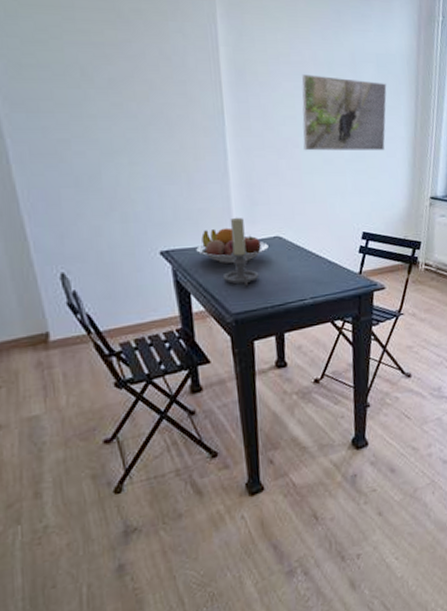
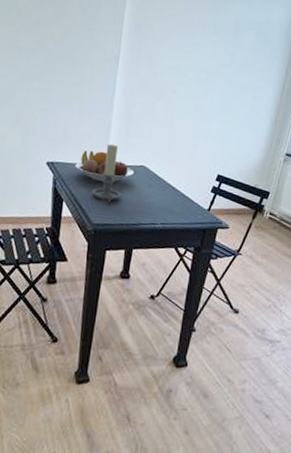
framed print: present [302,74,387,151] -> none [179,33,263,107]

